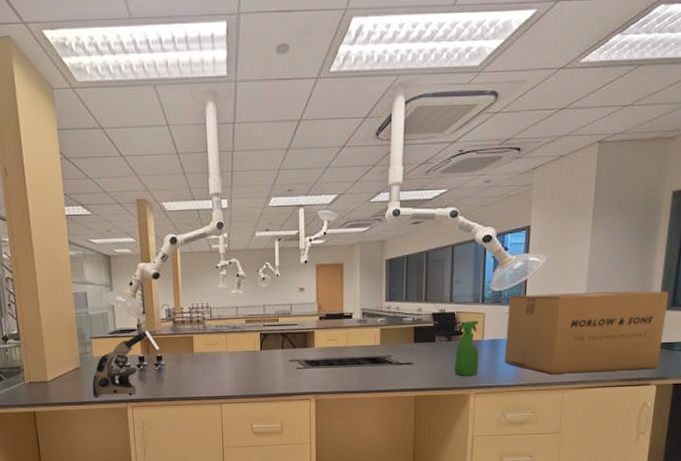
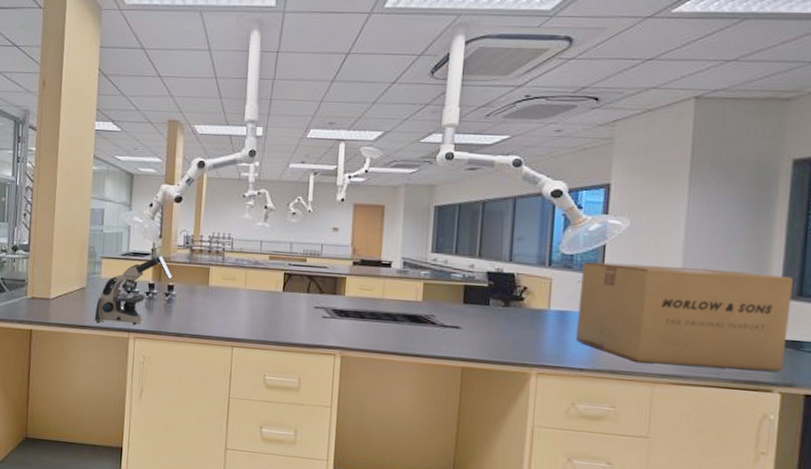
spray bottle: present [454,320,479,376] -> none [512,285,544,352]

